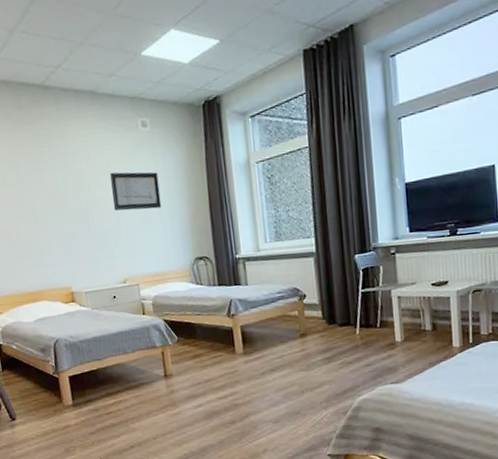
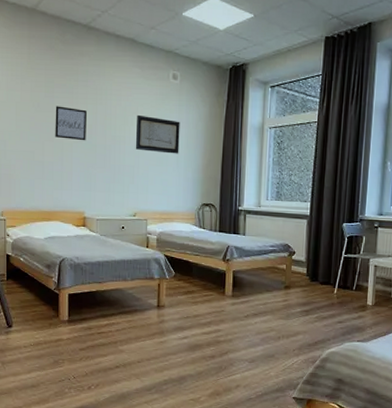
wall art: none [22,176,61,212] -> present [55,106,88,141]

